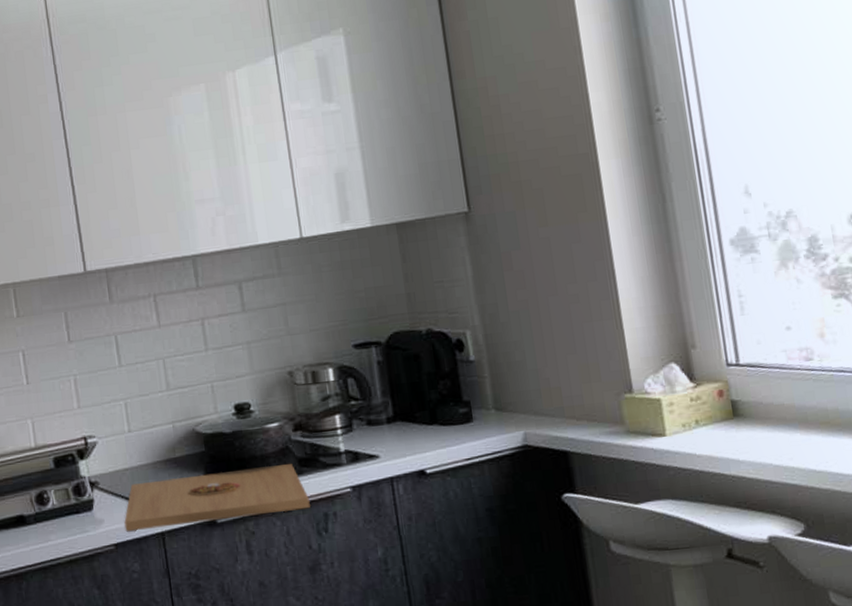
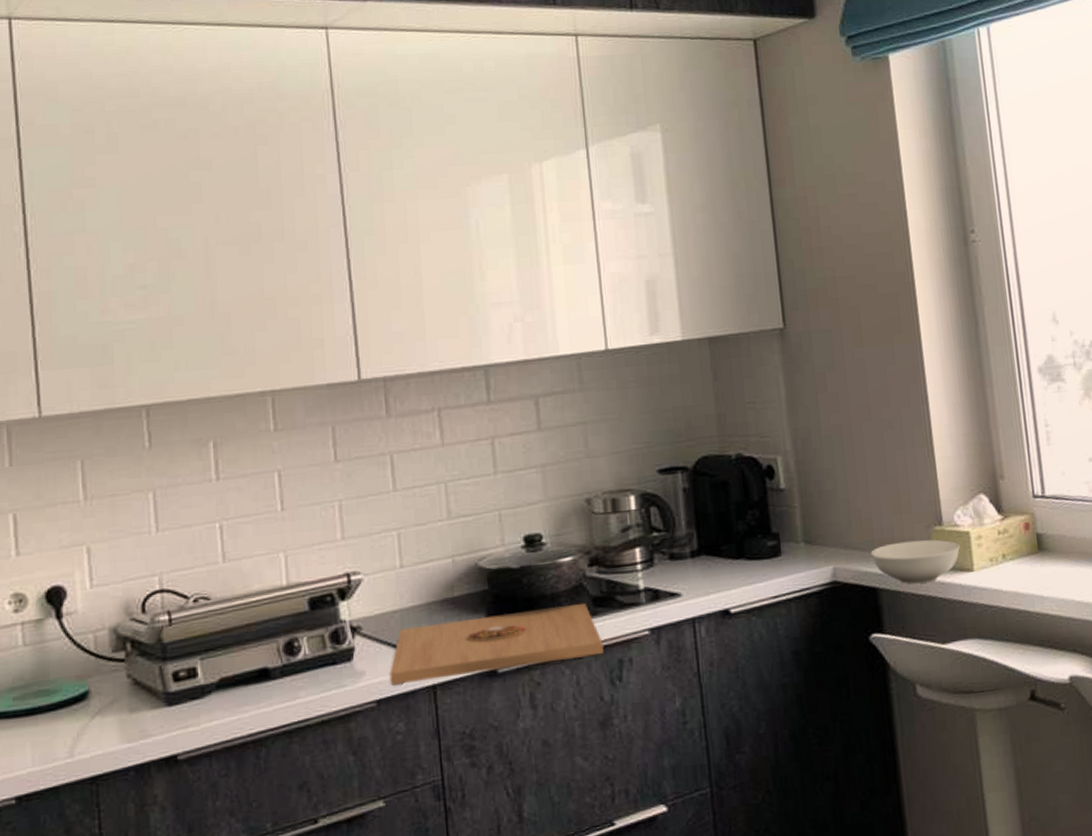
bowl: none [560,406,652,448] -> present [870,539,961,584]

